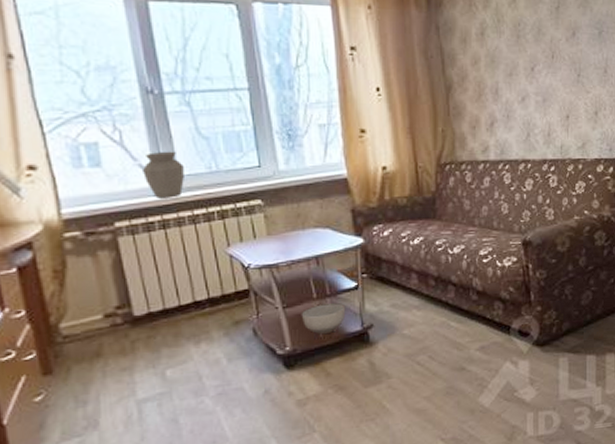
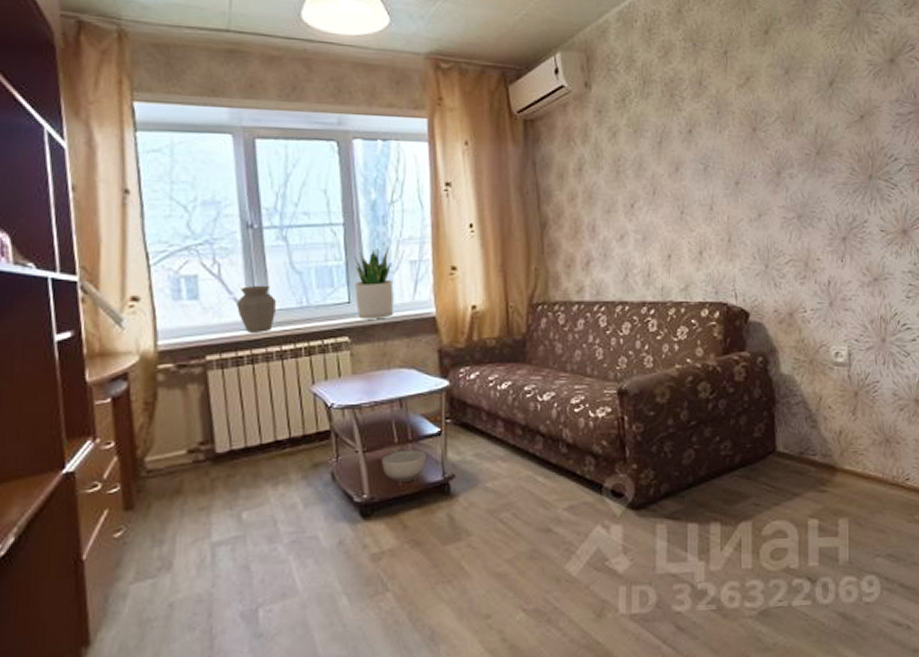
planter: none [262,111,305,183] -> present [354,247,394,320]

